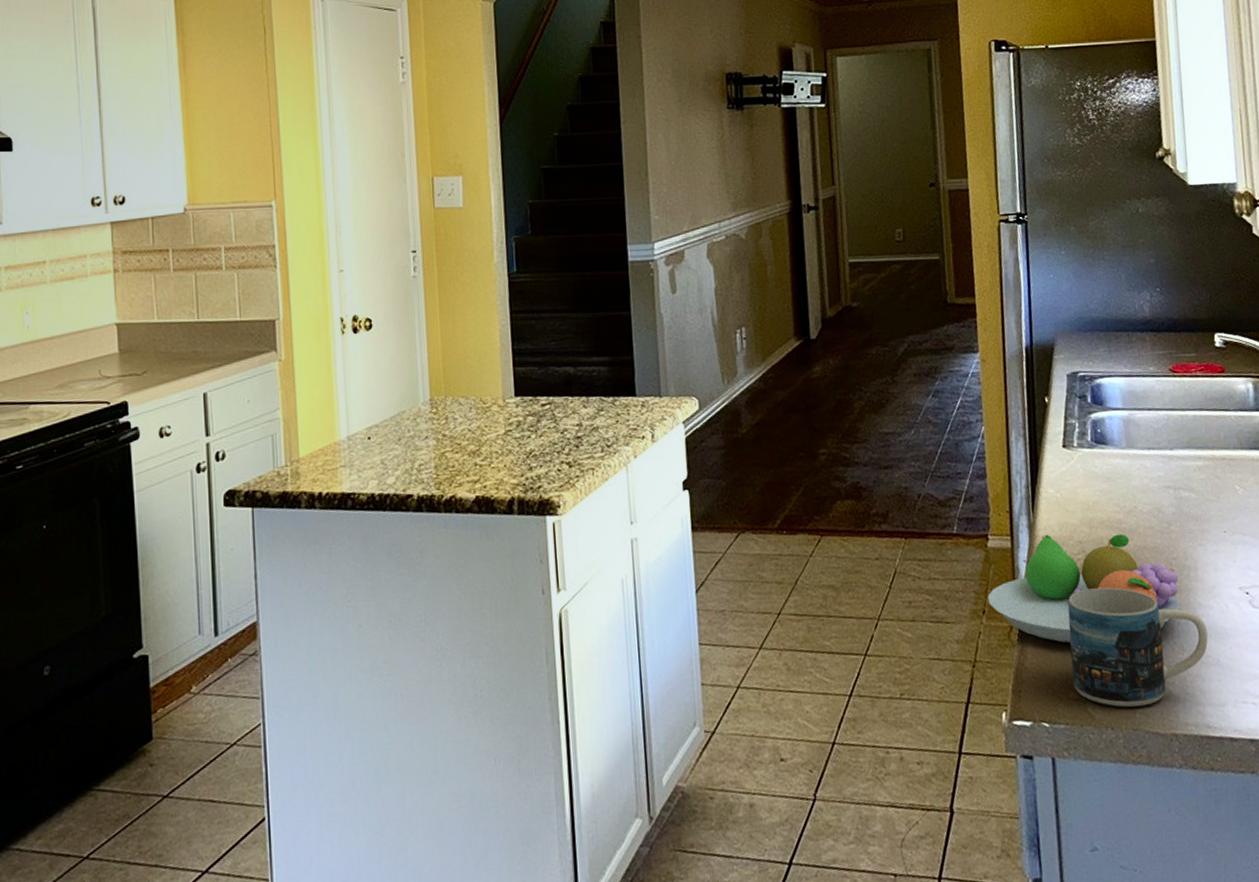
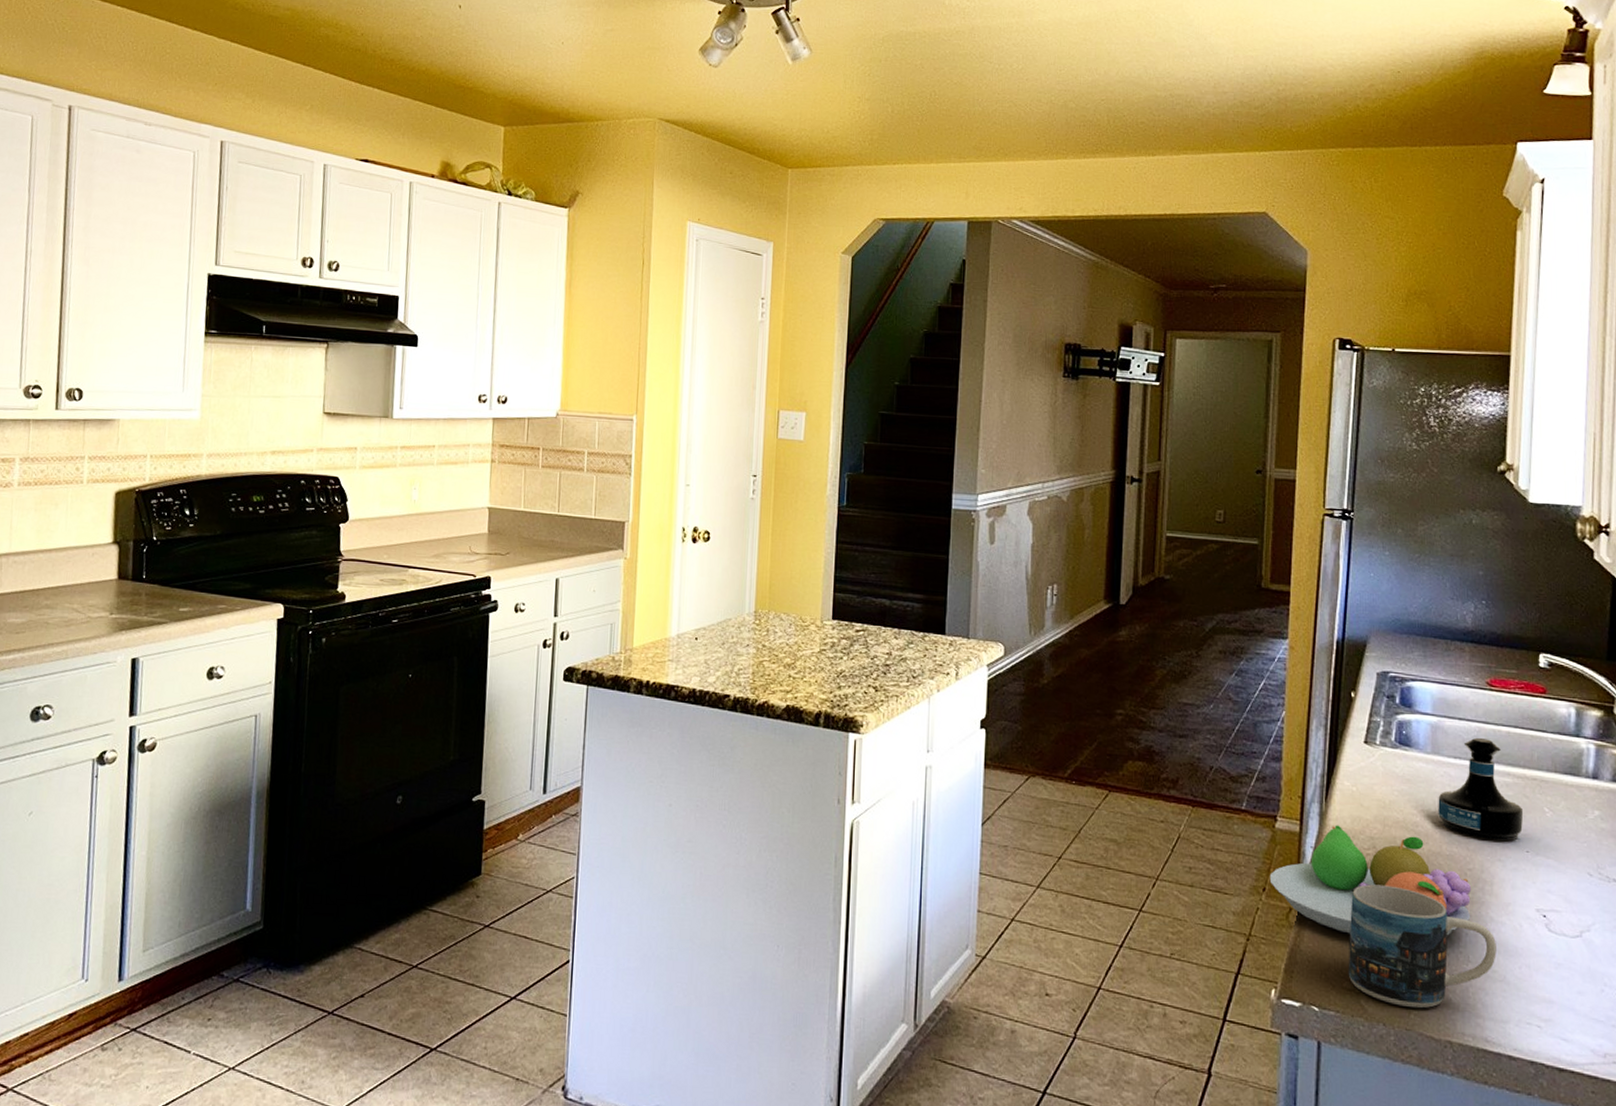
tequila bottle: none [1137,425,1219,526] -> present [1438,737,1524,841]

